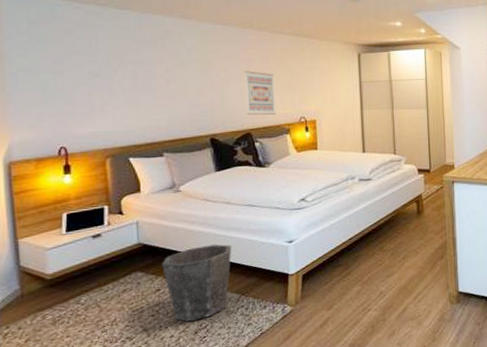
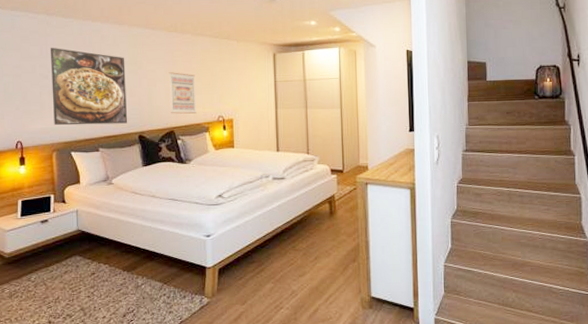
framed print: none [100,41,198,129] -> present [50,47,128,126]
waste bin: present [162,244,232,322] -> none [97,235,156,304]

